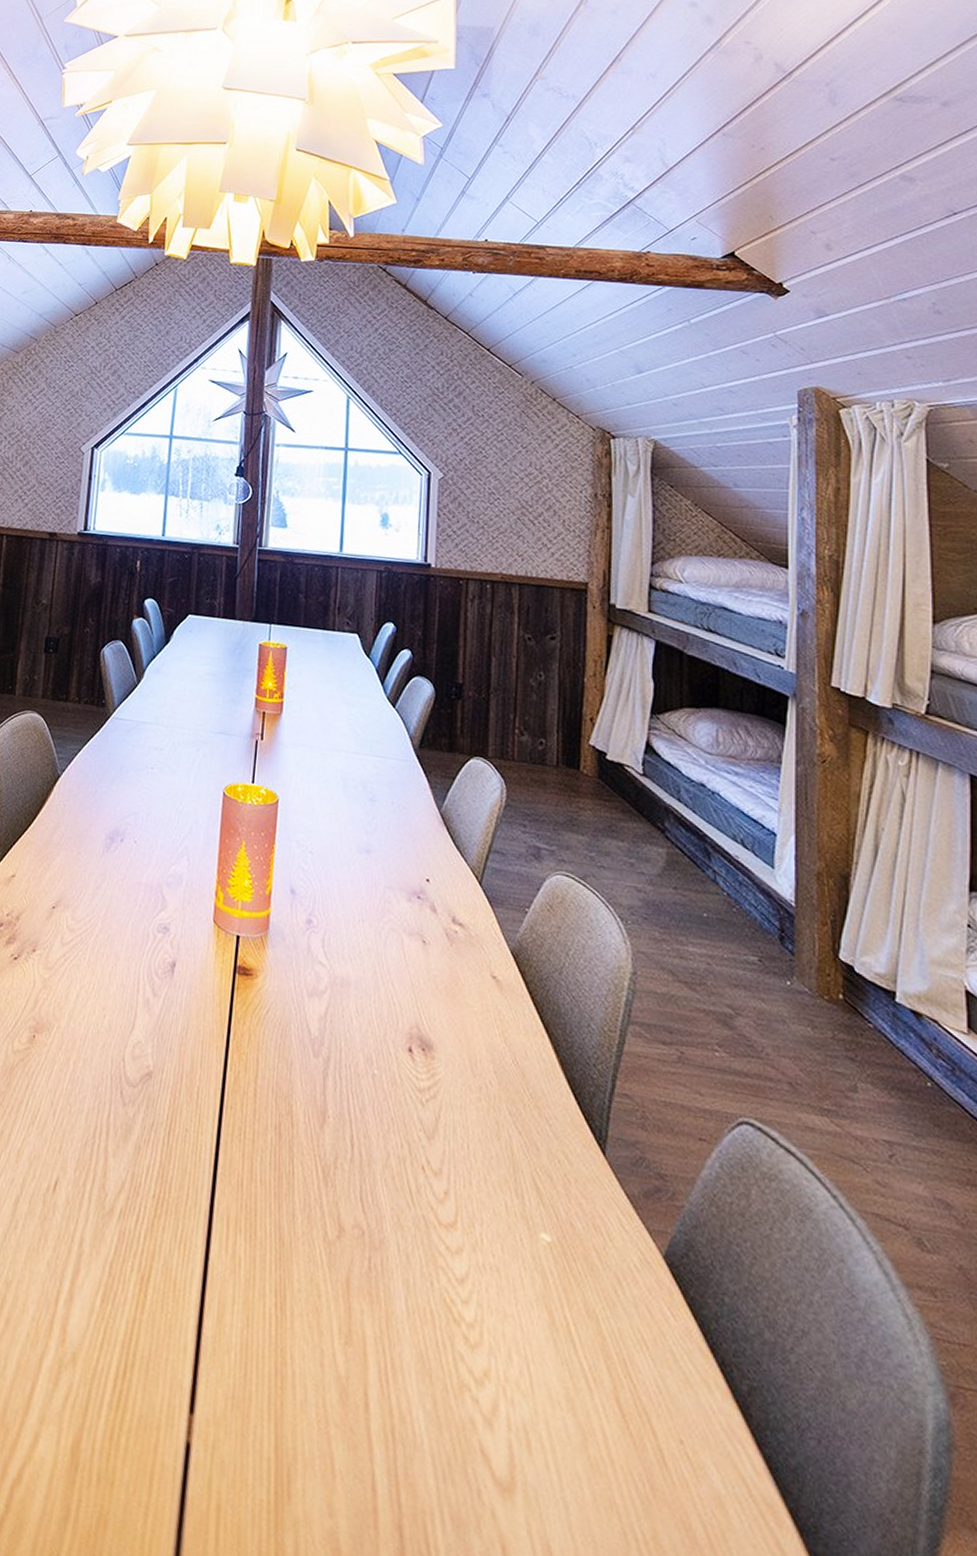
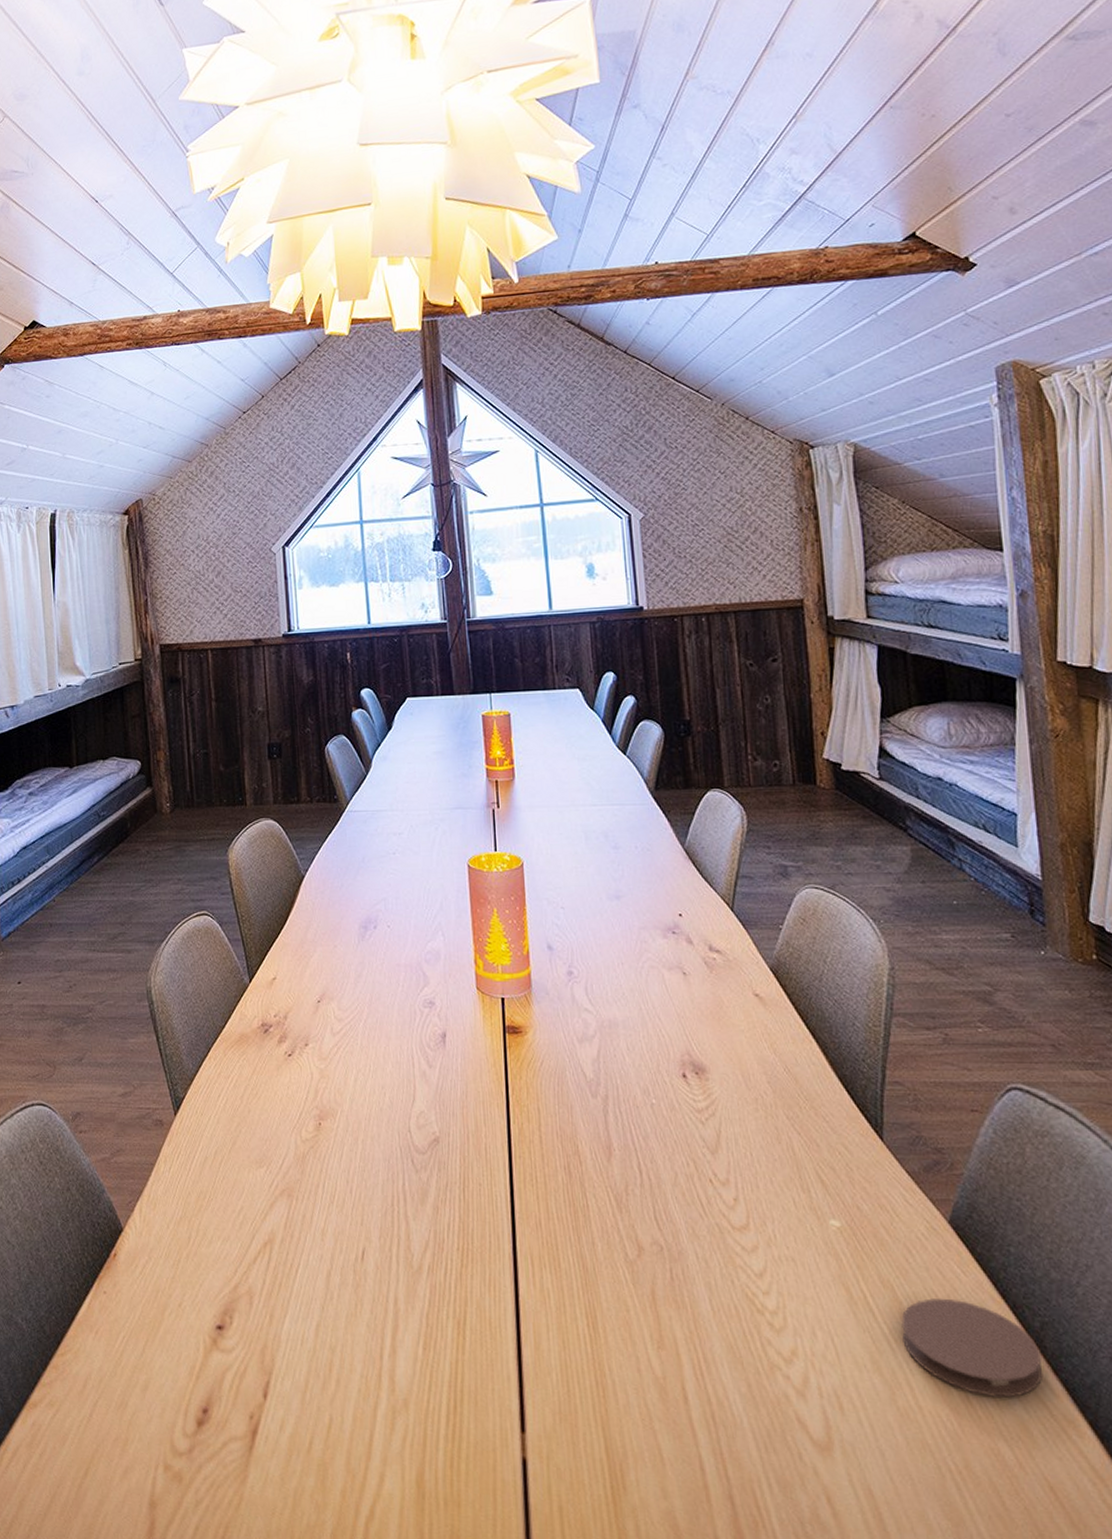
coaster: none [602,1339,745,1467] -> present [901,1298,1042,1398]

